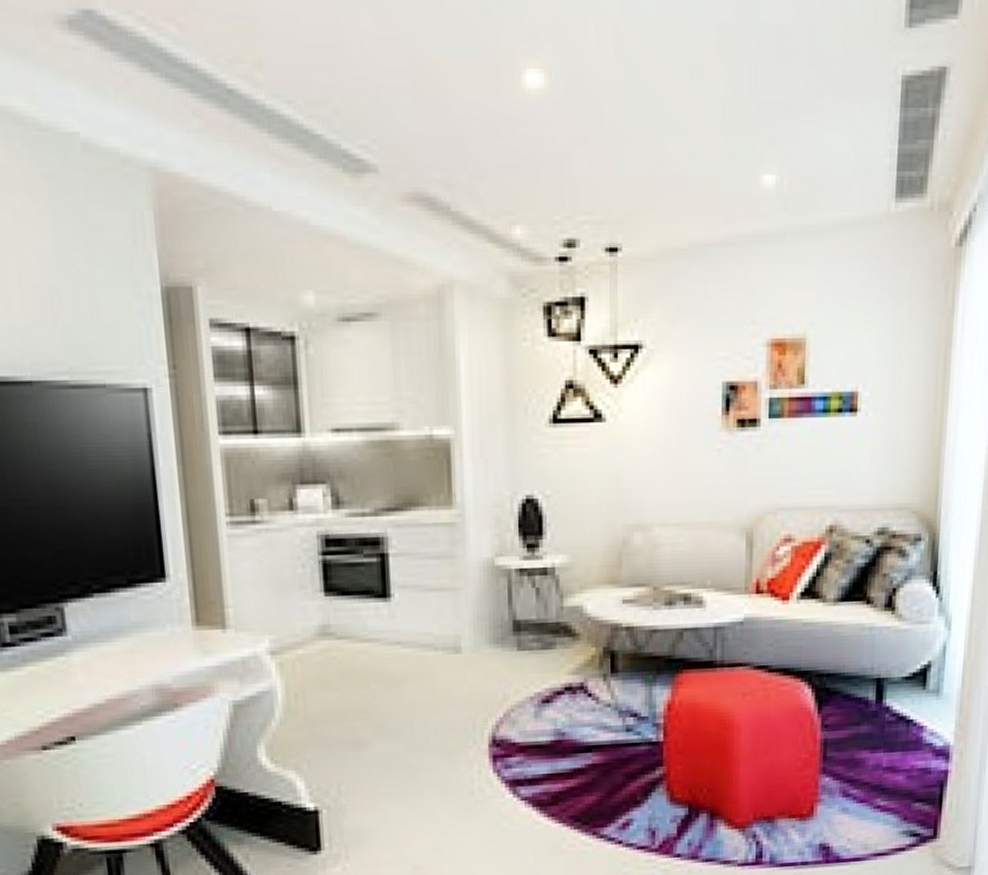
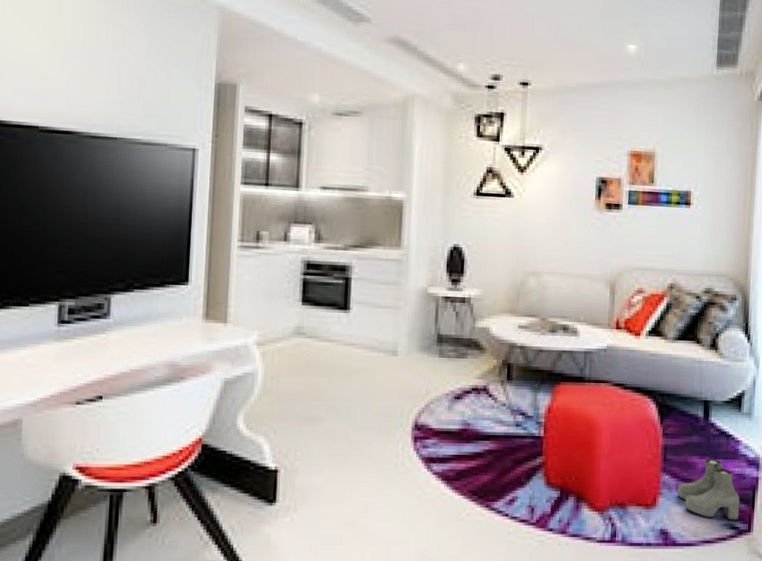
boots: none [841,751,924,826] -> present [677,458,740,520]

